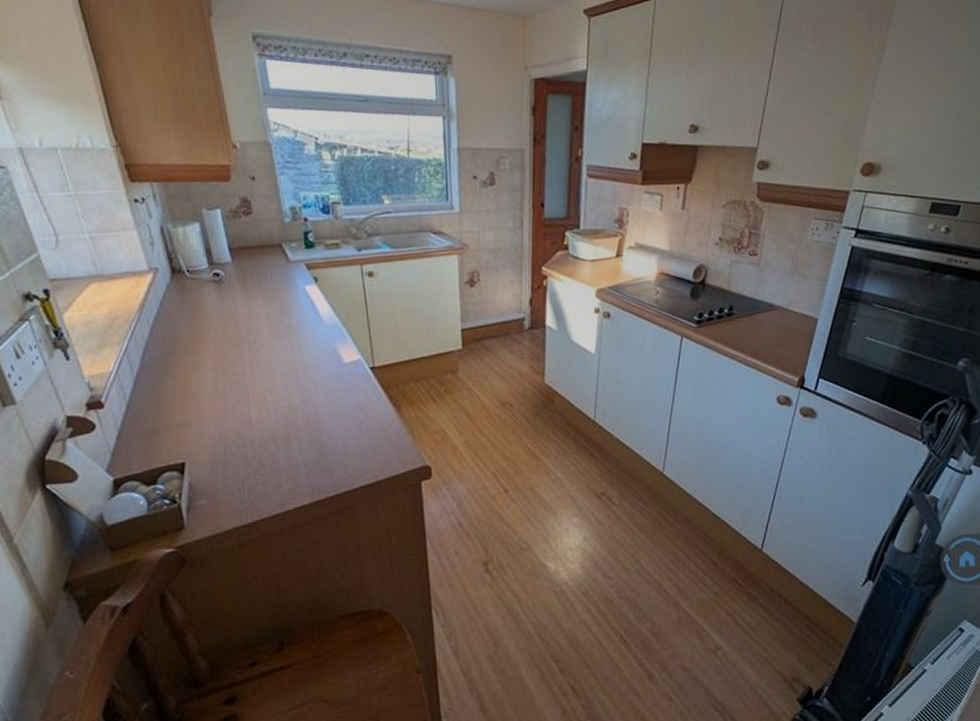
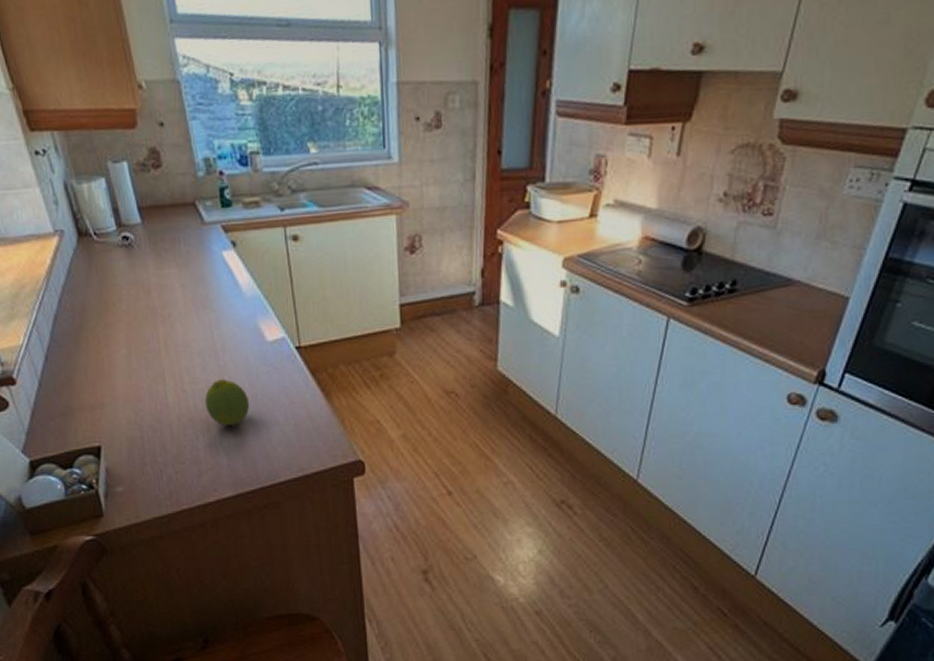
fruit: none [286,397,328,440] -> present [204,379,250,427]

